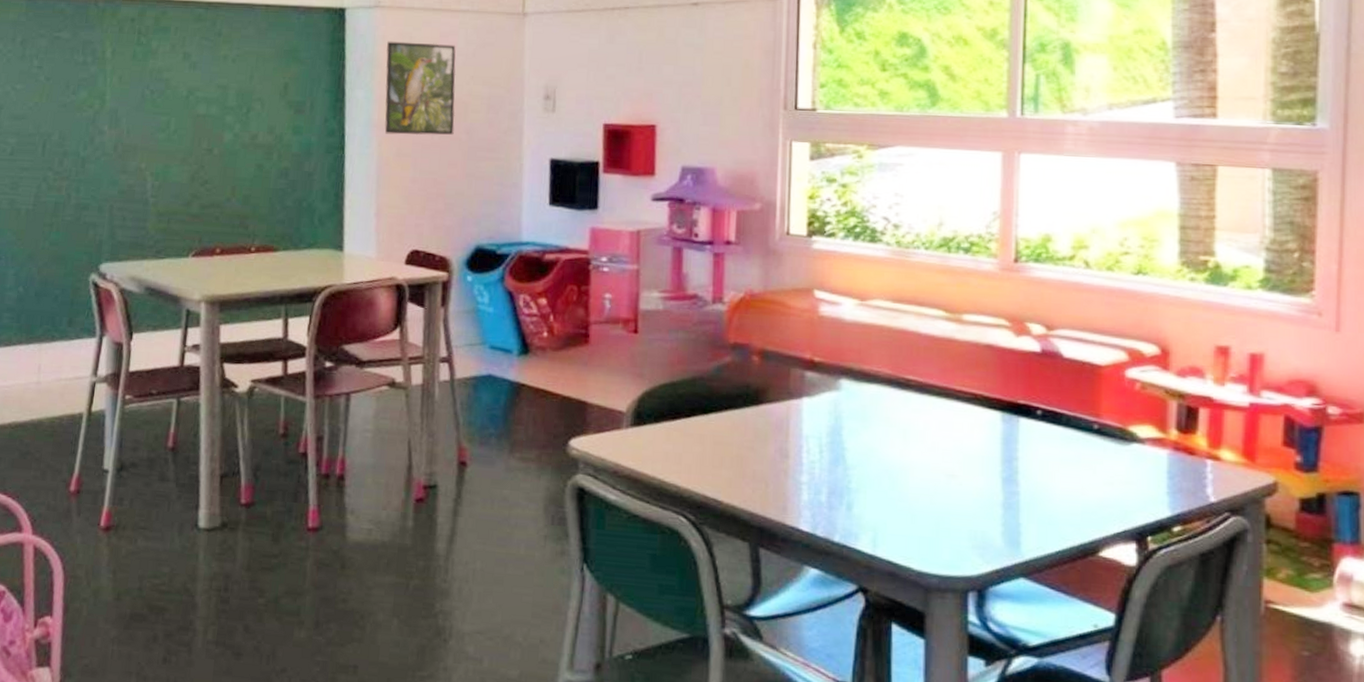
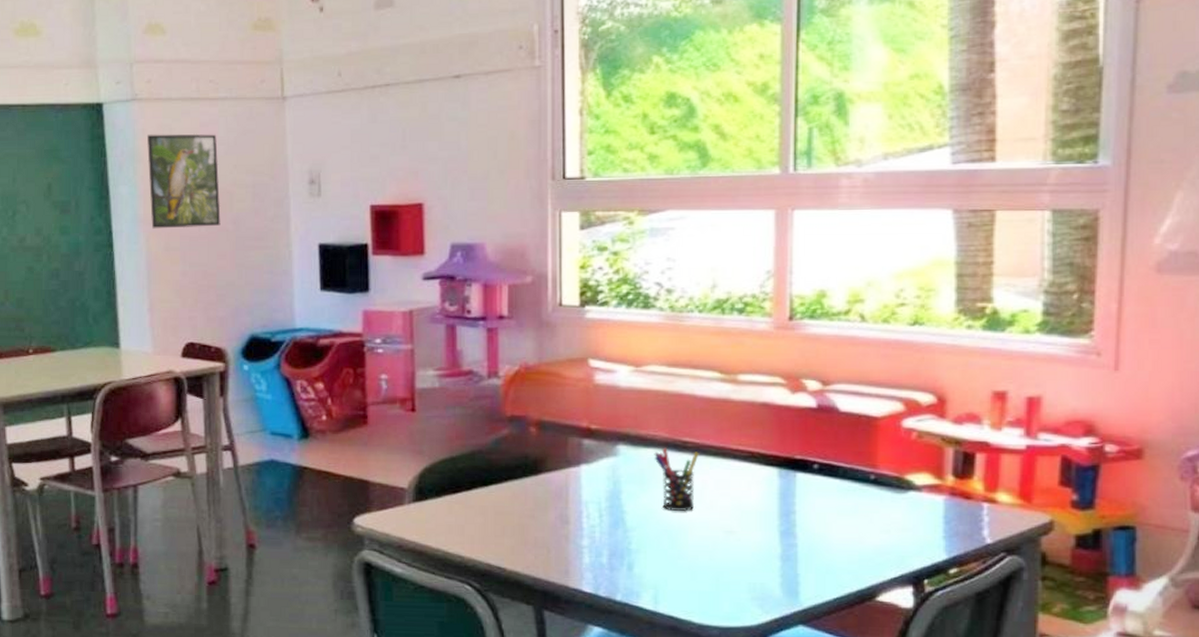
pen holder: none [876,384,922,452] -> present [654,447,699,512]

